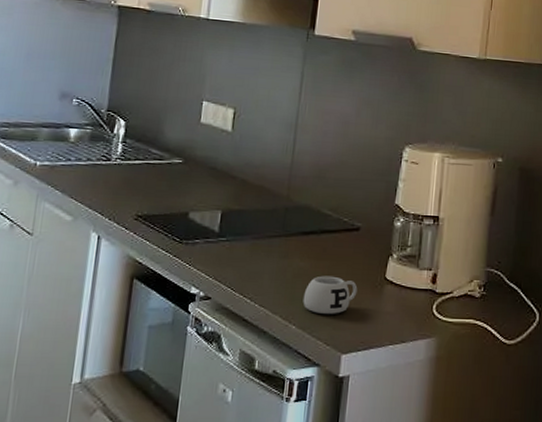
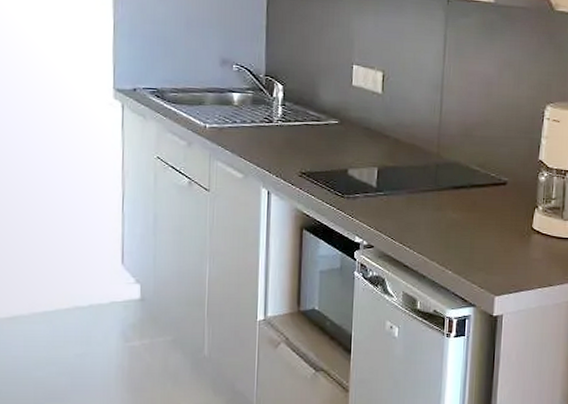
mug: present [303,275,358,314] -> none [457,226,507,261]

